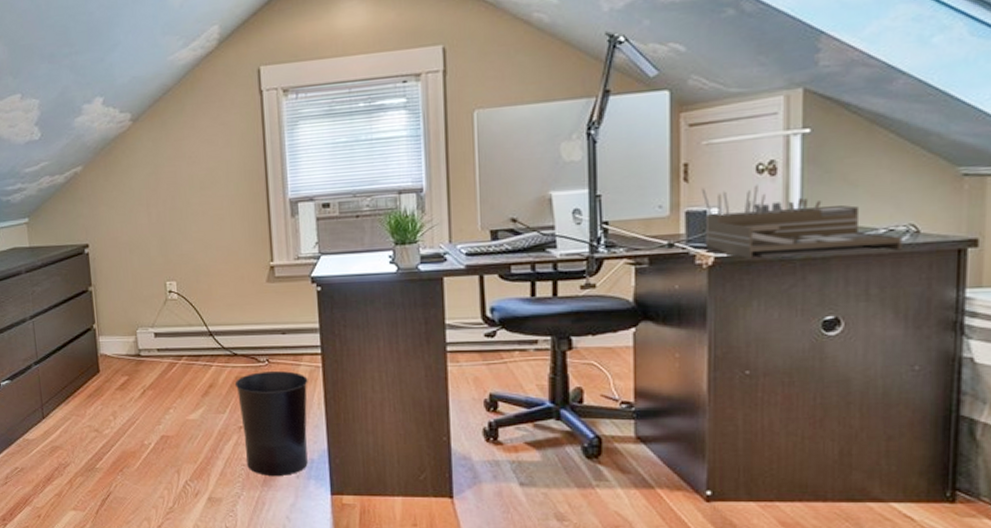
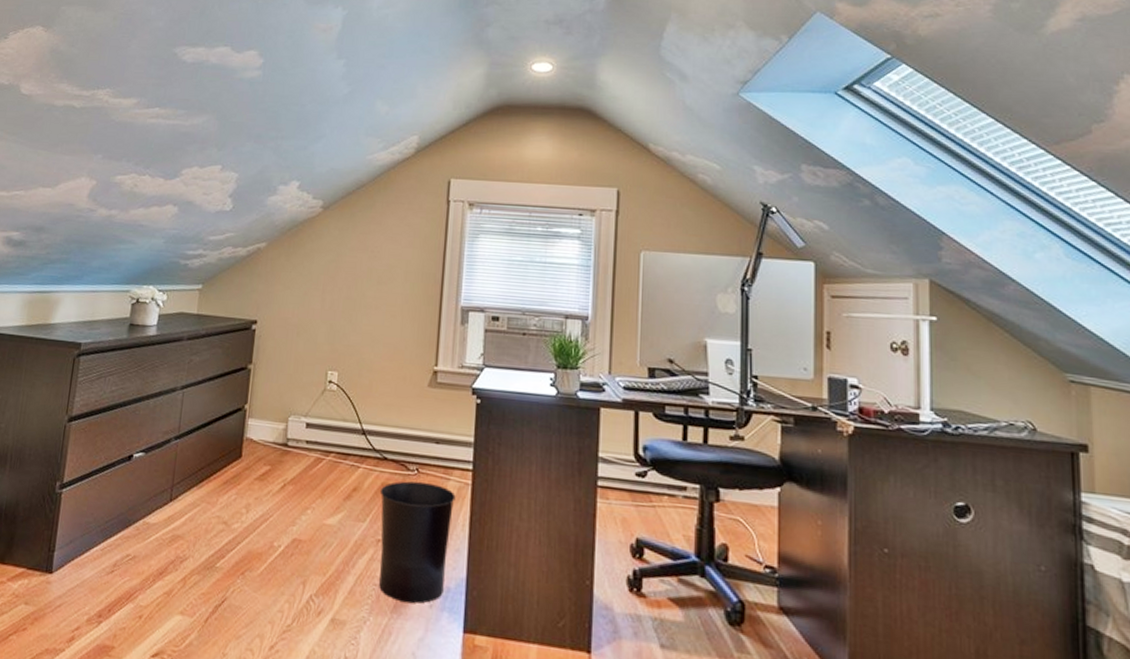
desk organizer: present [701,184,903,260] -> none [842,358,1022,446]

